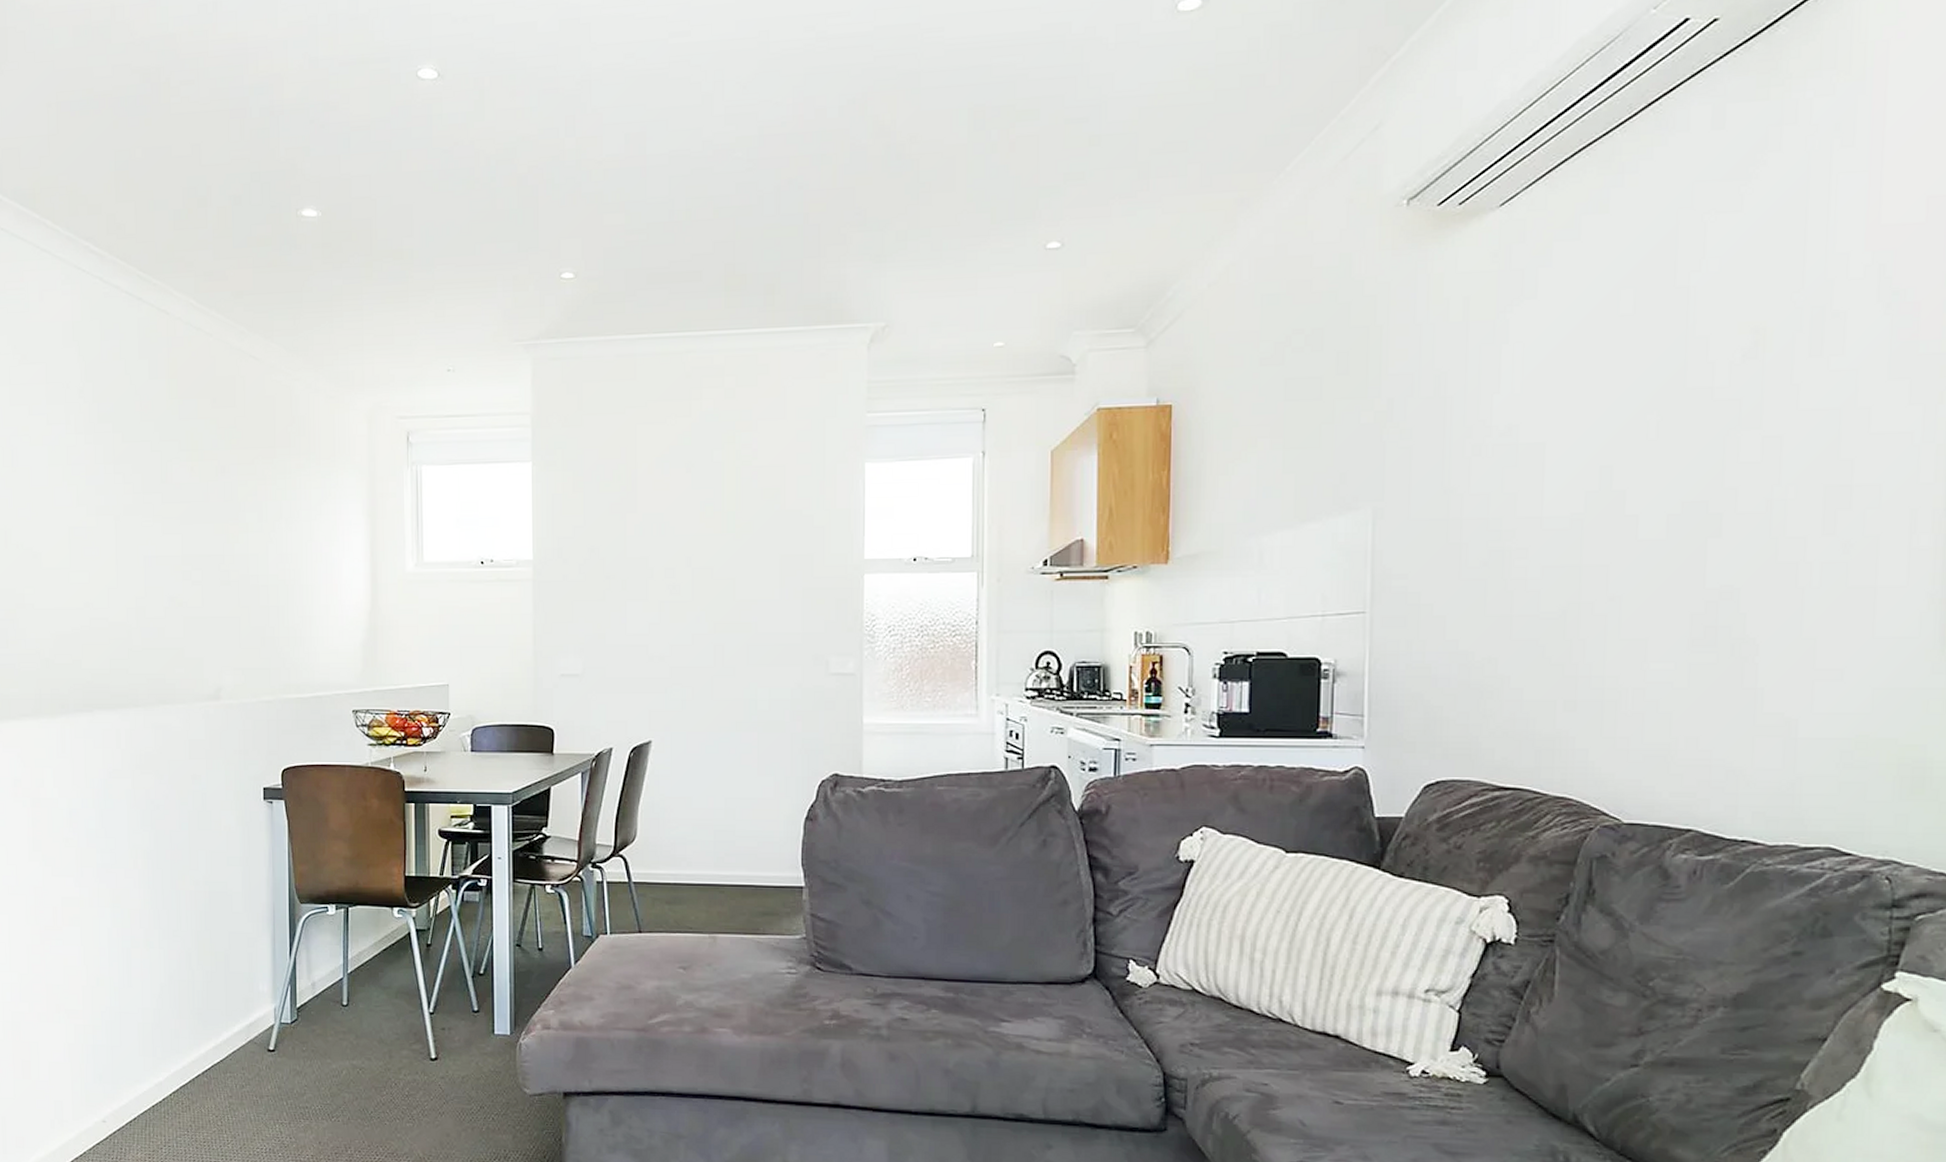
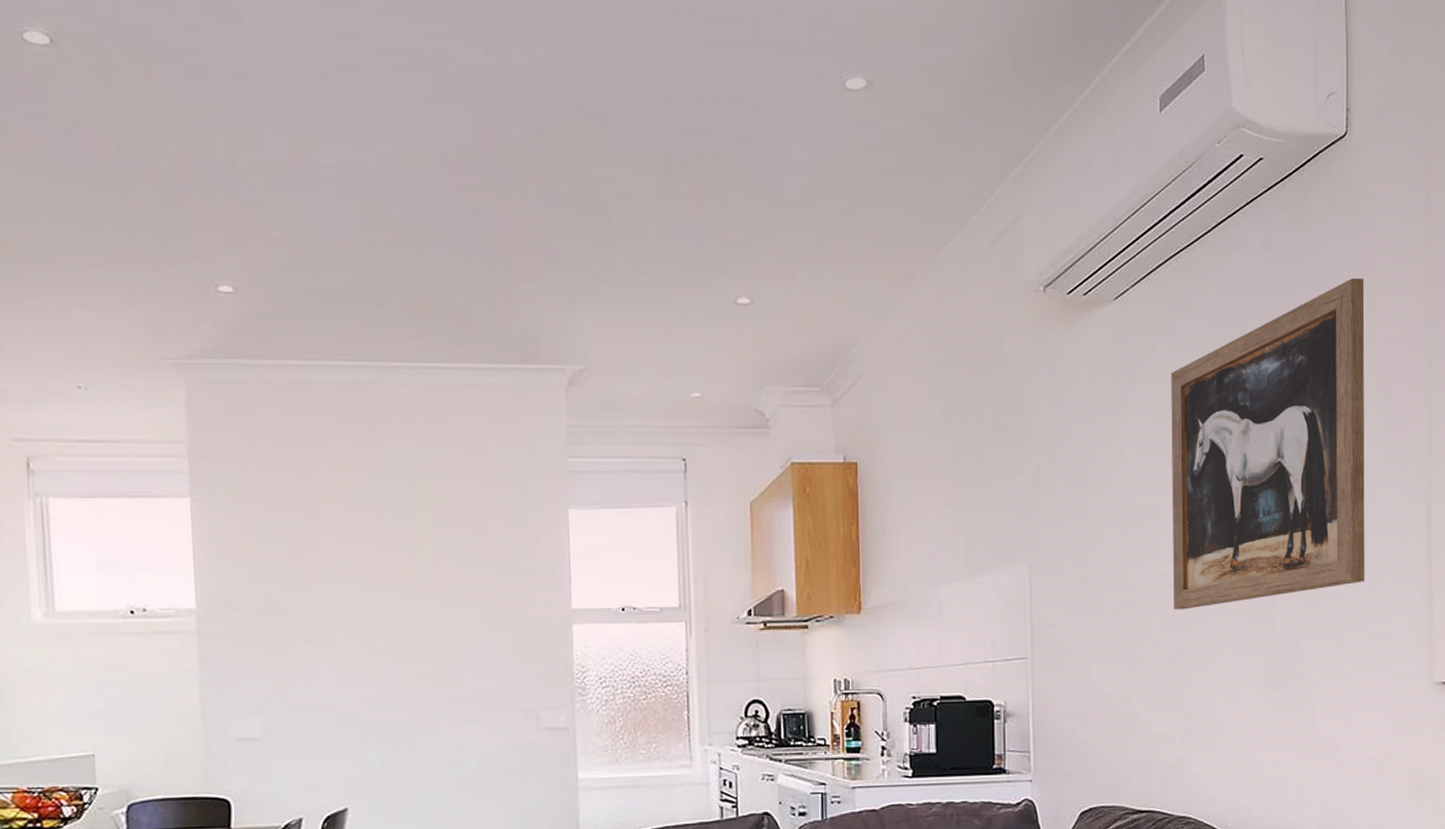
wall art: none [1560,148,1866,559] -> present [1171,277,1365,610]

